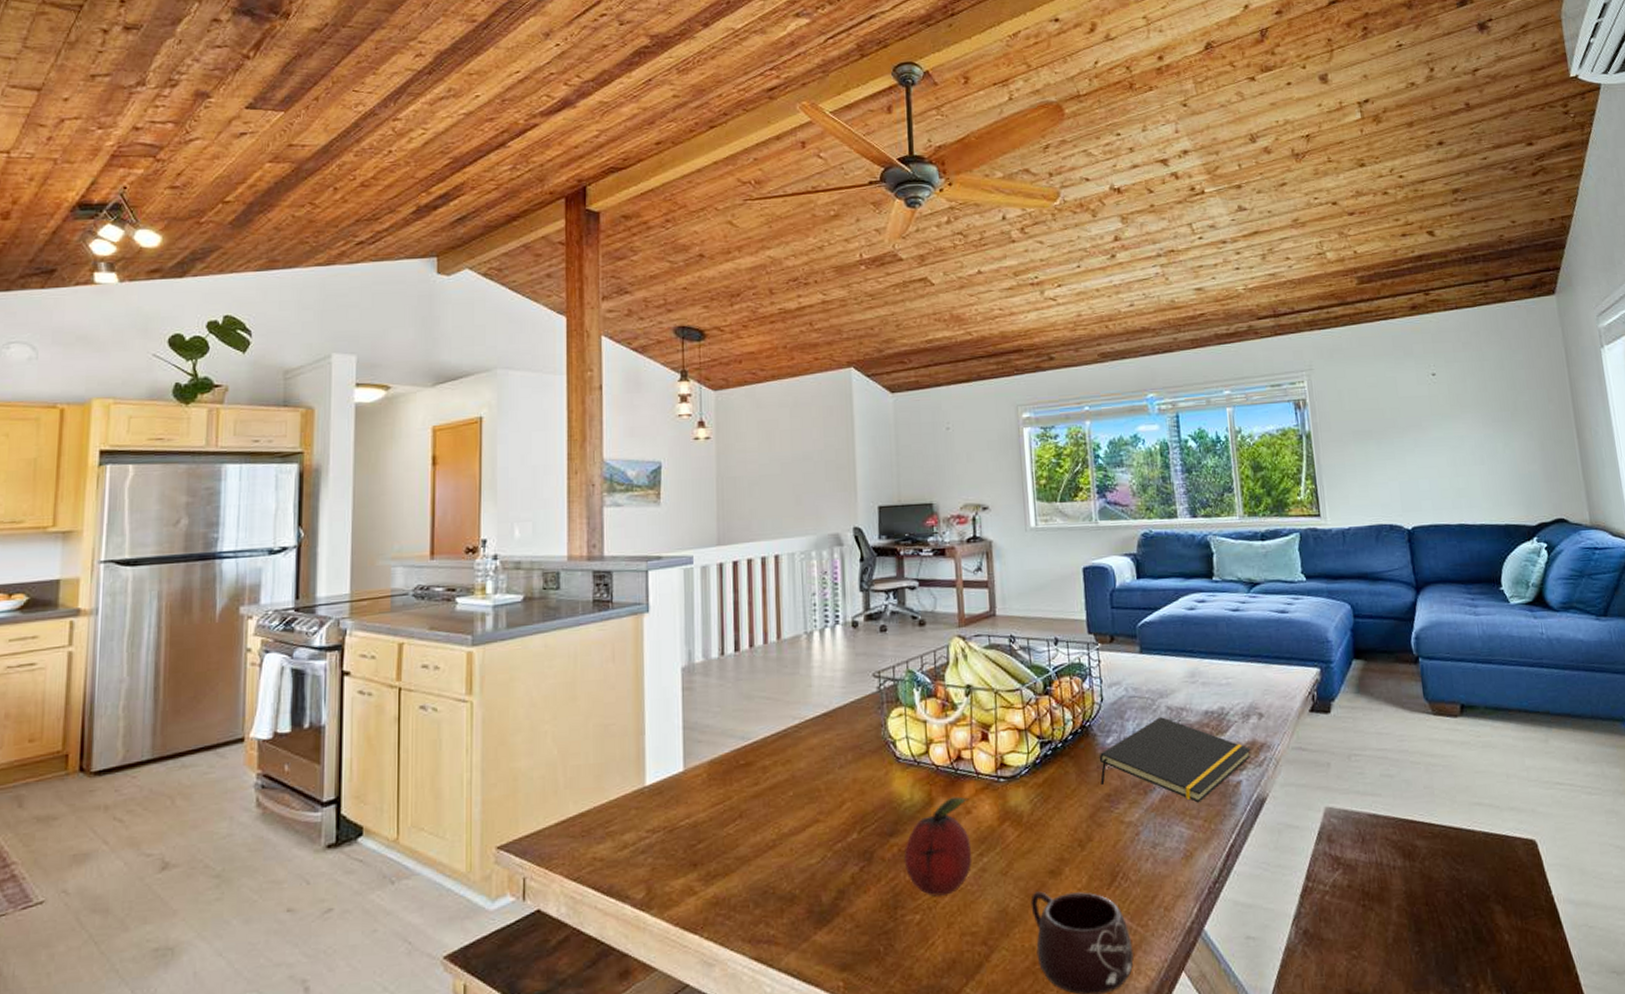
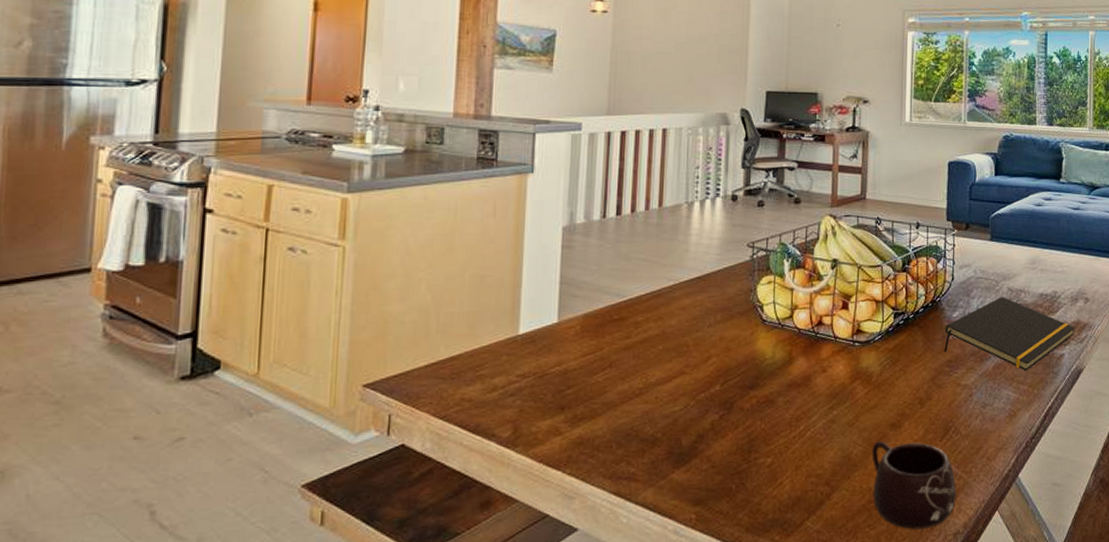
fruit: present [904,796,973,897] -> none [761,357,825,443]

